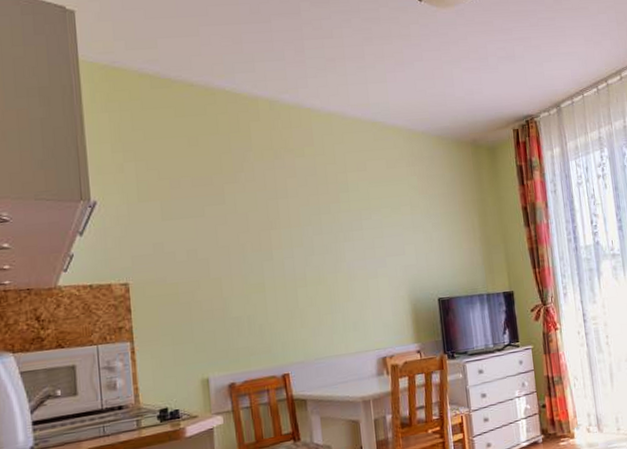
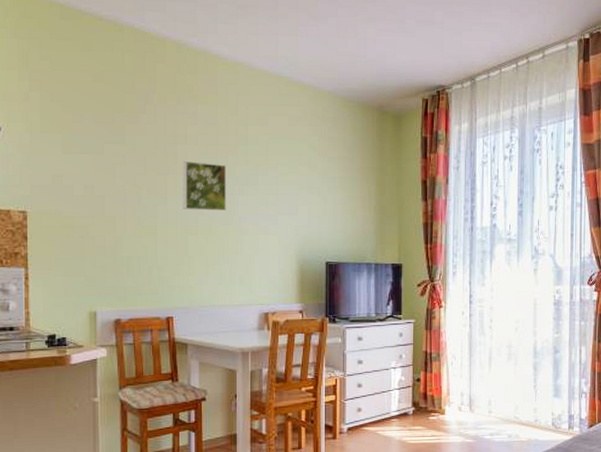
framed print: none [285,213,333,263] -> present [182,162,227,211]

